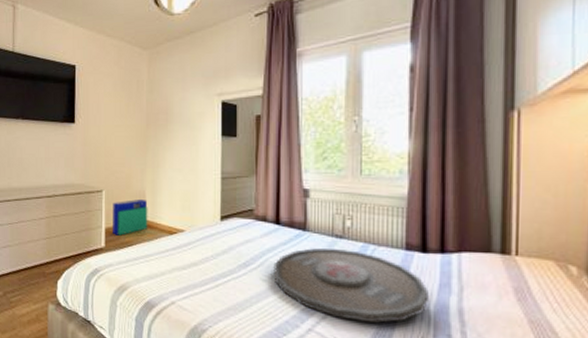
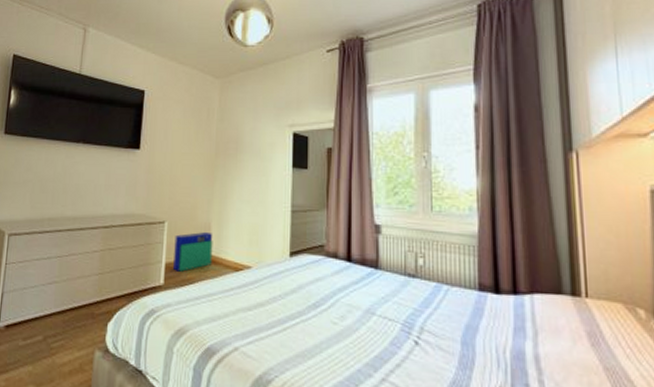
serving tray: present [273,247,429,323] -> none [345,287,504,371]

